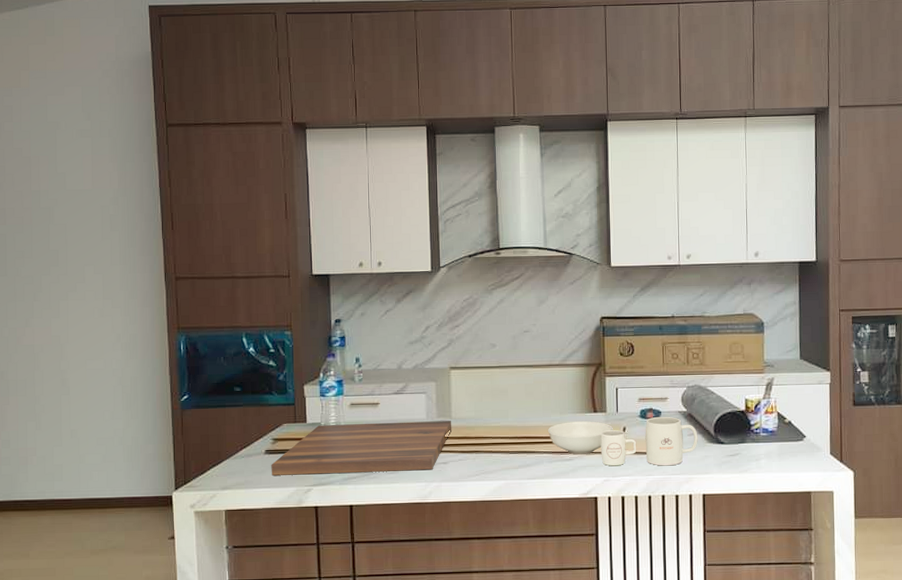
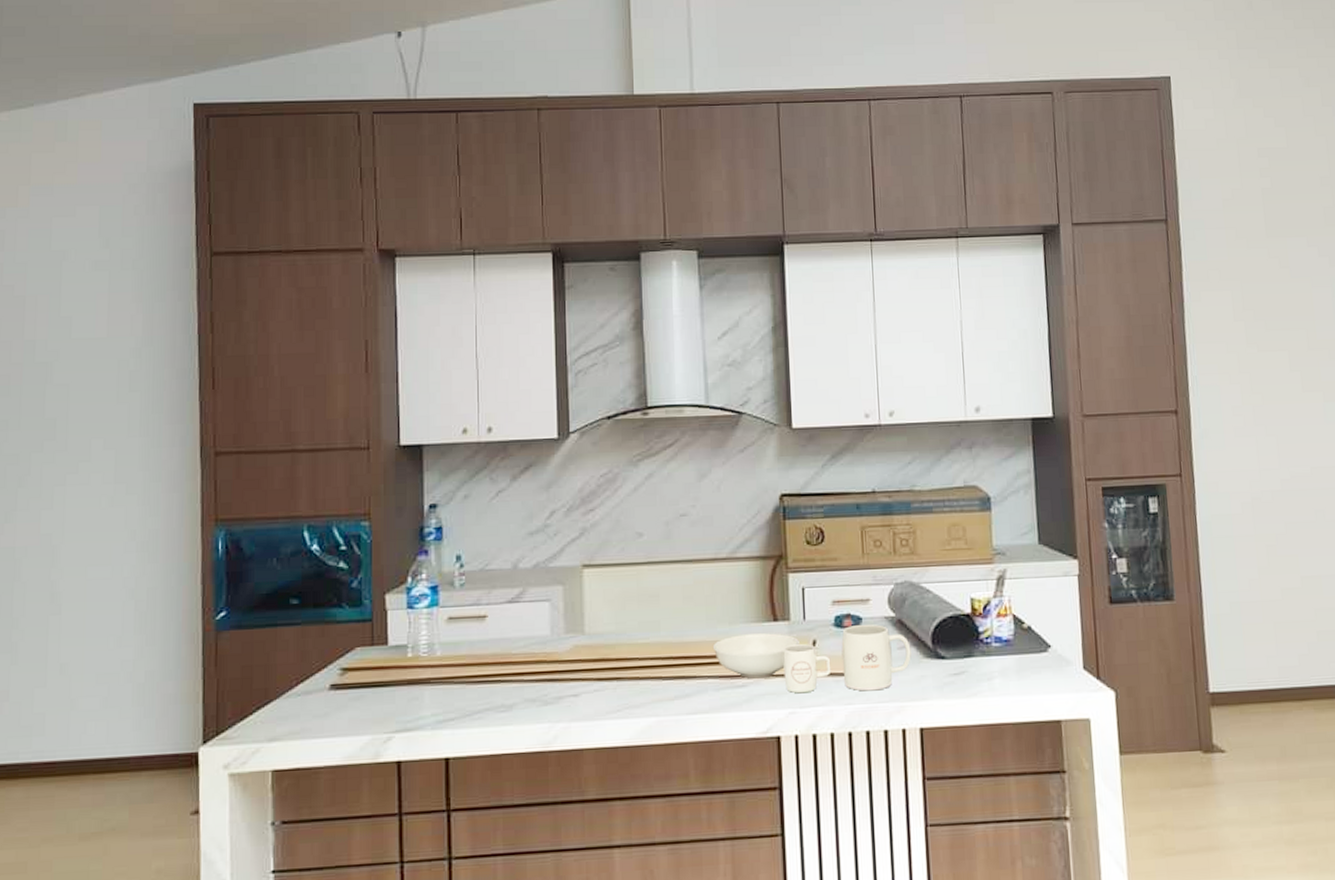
cutting board: present [271,421,452,476] -> none [338,637,585,720]

